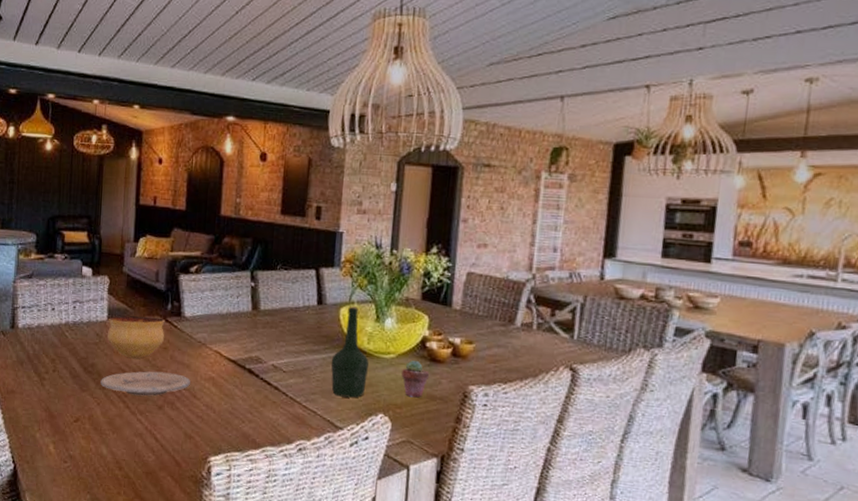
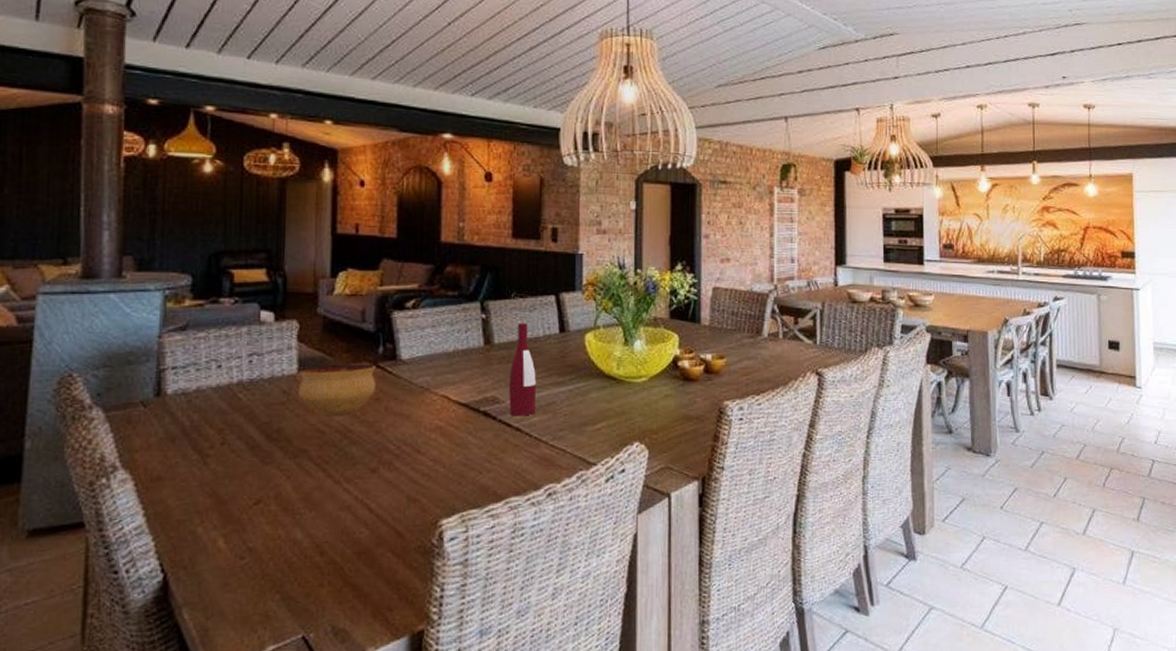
plate: present [100,371,190,397] -> none [290,427,412,460]
wine bottle: none [270,293,295,377] -> present [508,323,537,416]
bottle: present [331,306,369,398] -> none [578,331,621,430]
potted succulent: present [401,360,429,398] -> none [655,381,683,420]

